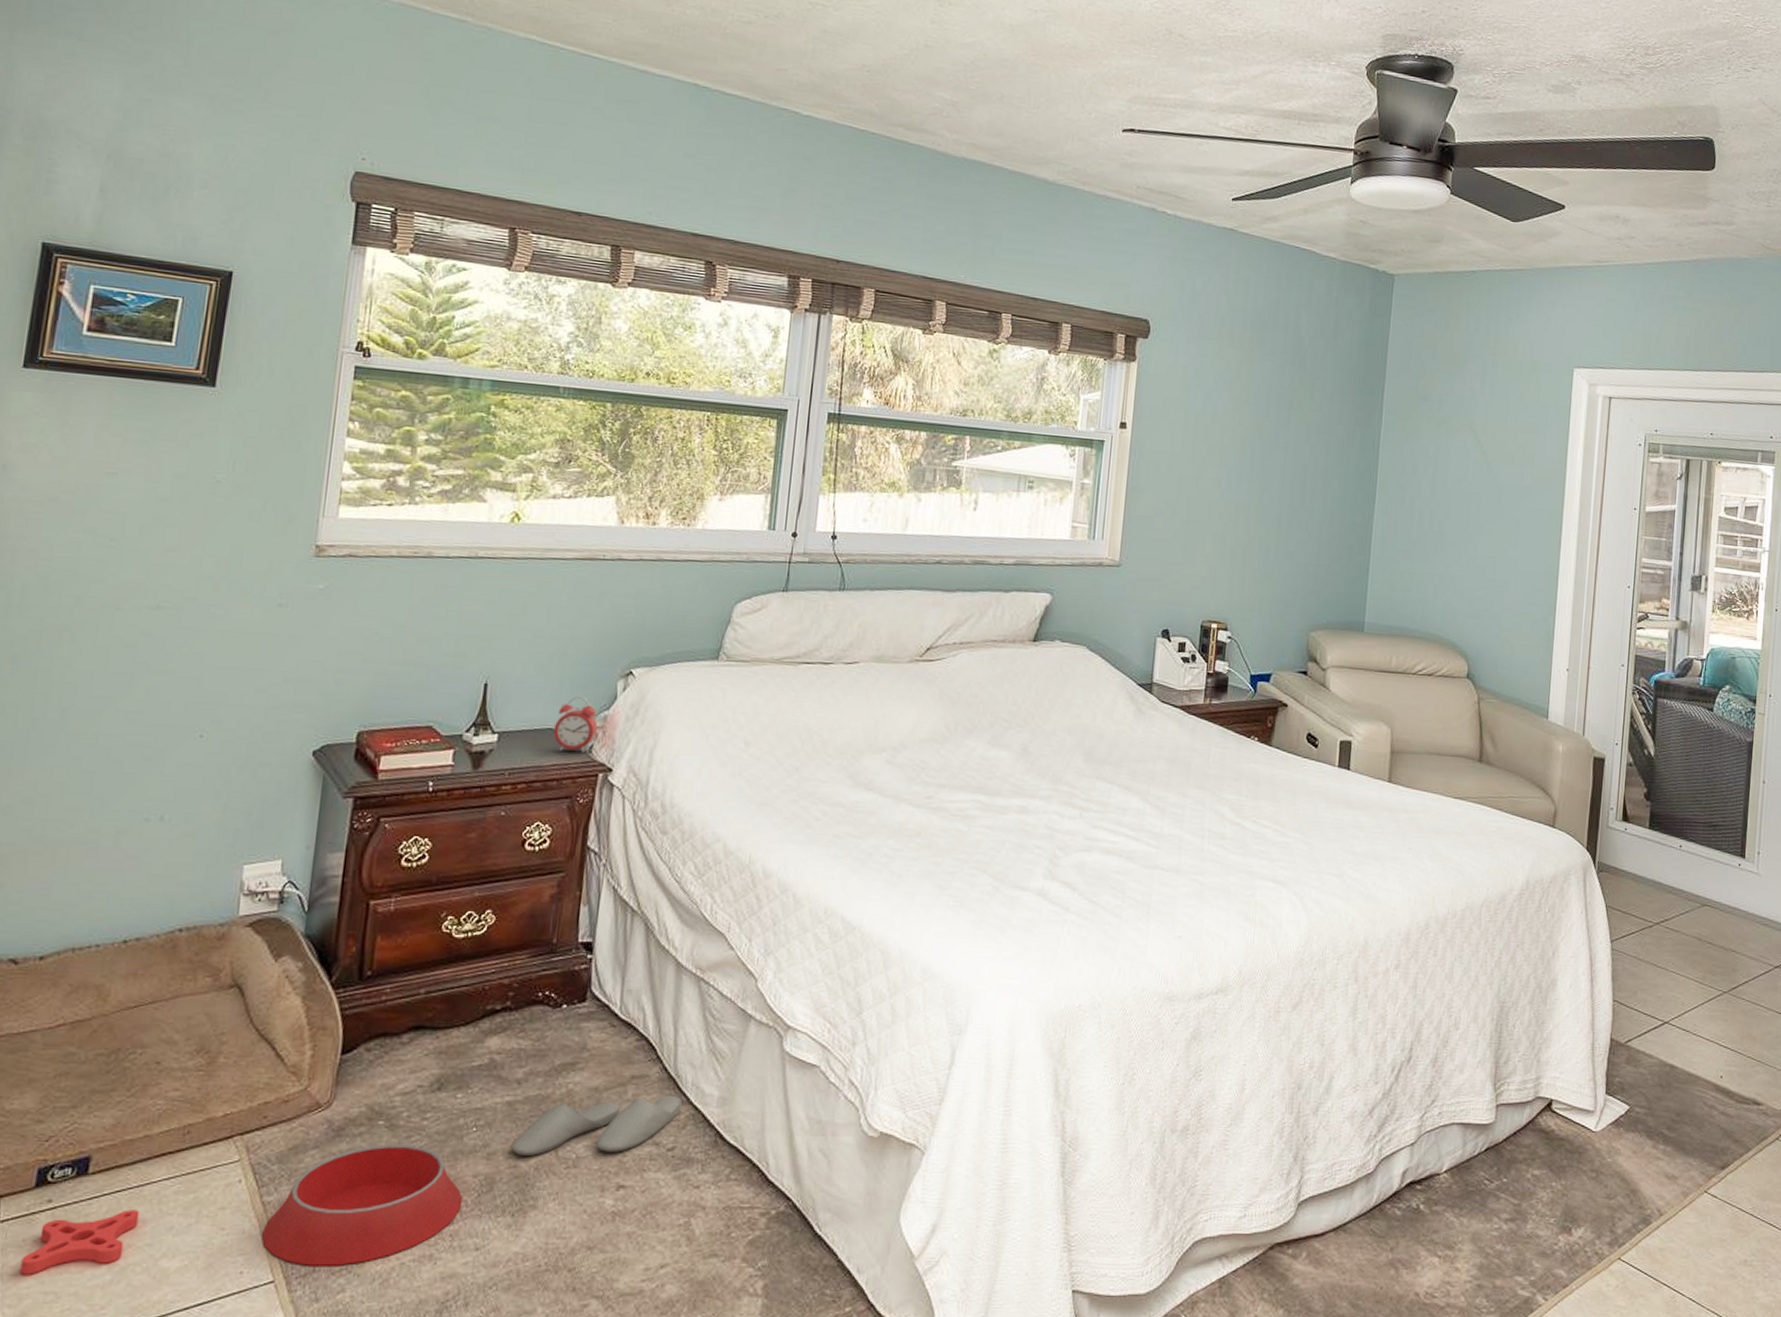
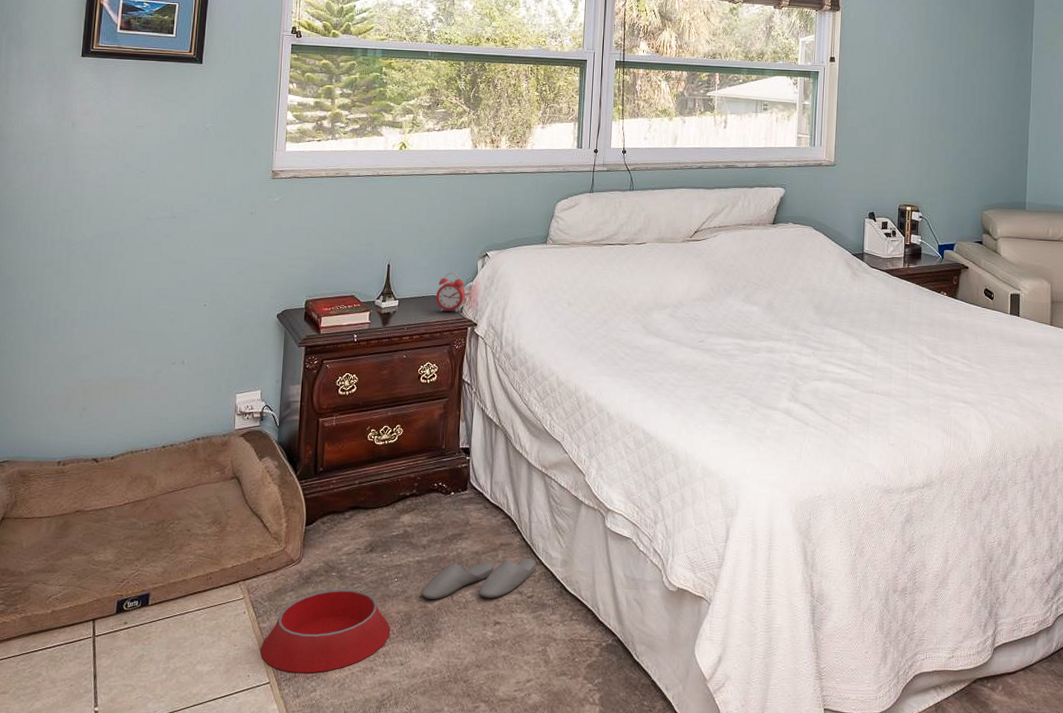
dog toy: present [20,1210,140,1275] -> none [109,630,182,673]

